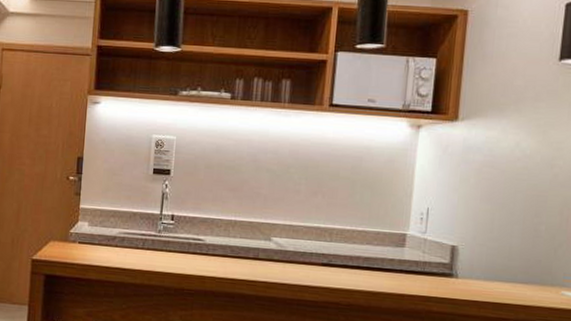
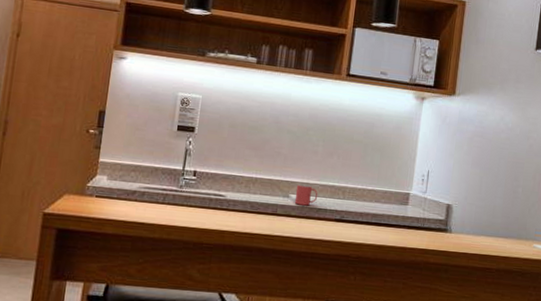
mug: none [277,226,302,249] -> present [294,184,318,206]

